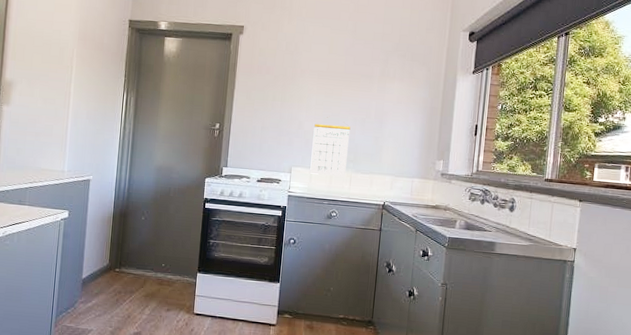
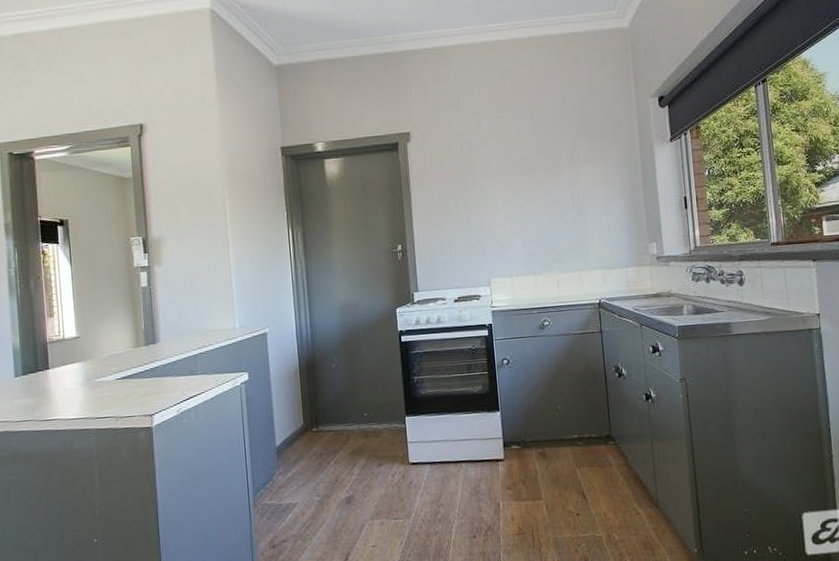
calendar: present [310,117,351,177] -> none [507,216,551,283]

